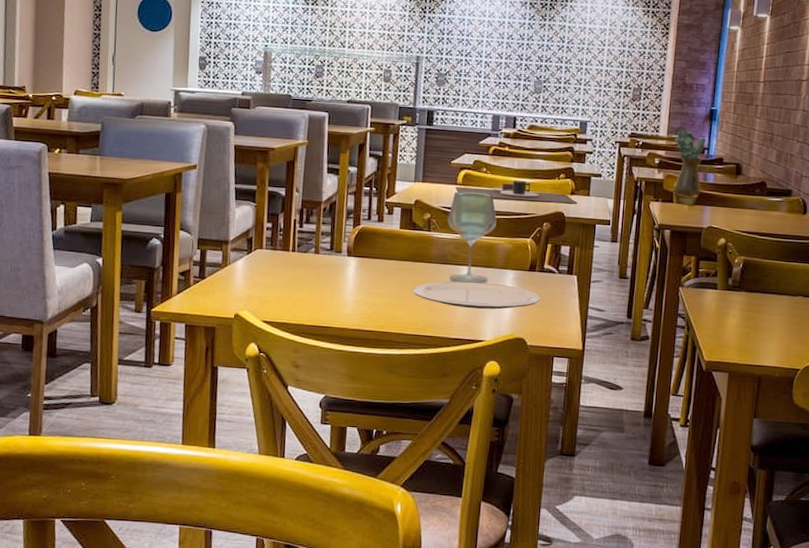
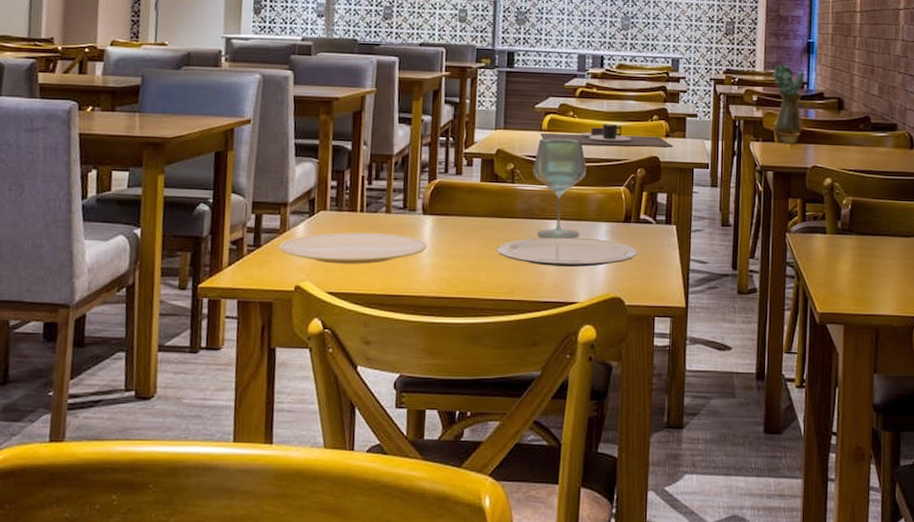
plate: none [221,269,352,298] -> present [279,232,428,264]

